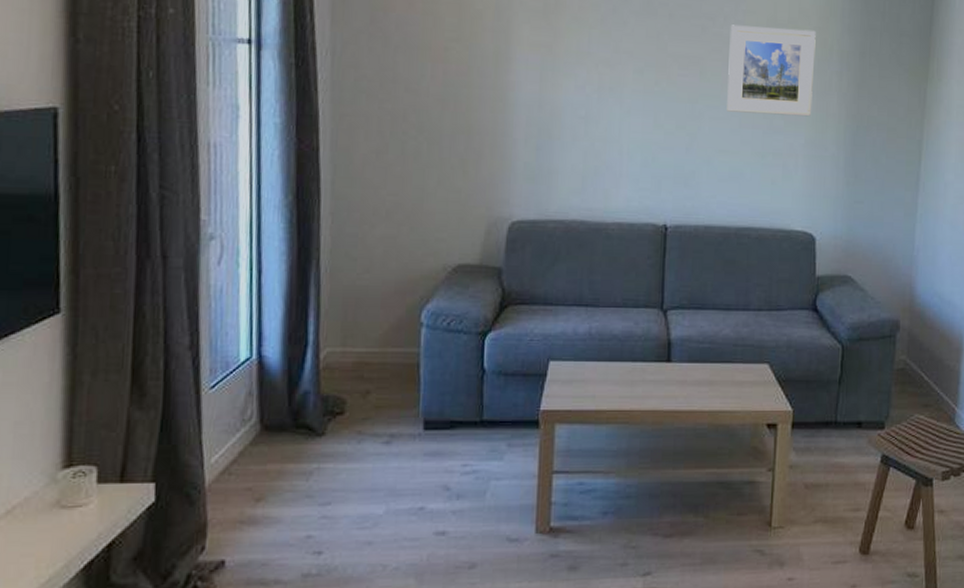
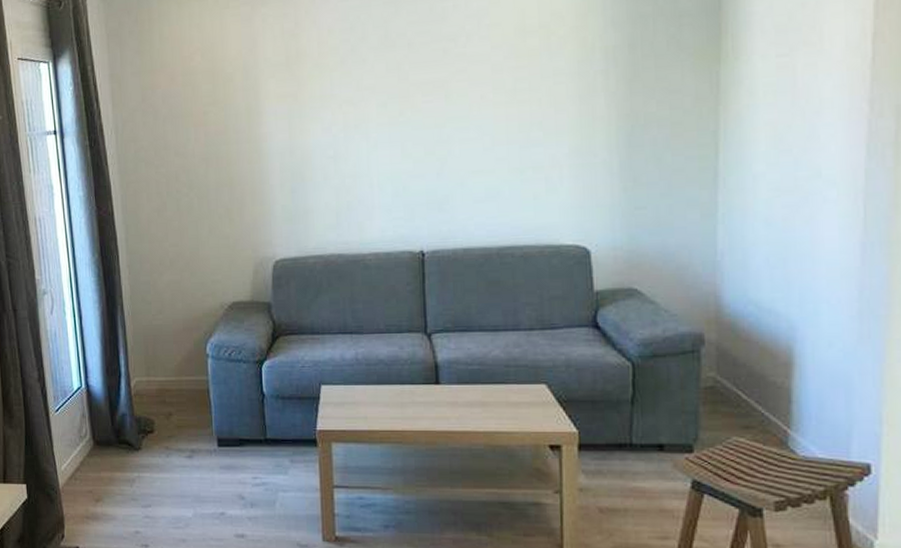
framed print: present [727,24,816,117] -> none [474,30,575,131]

